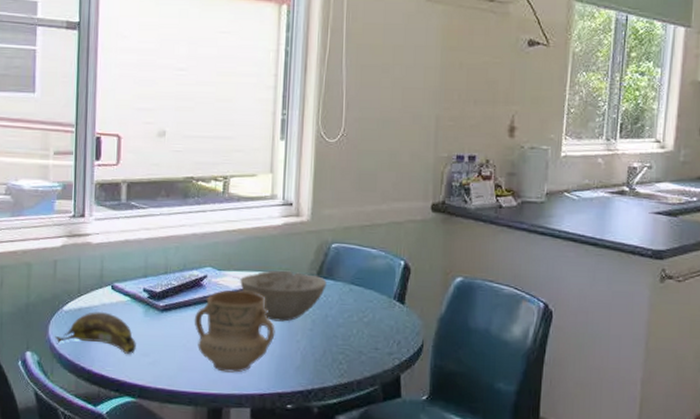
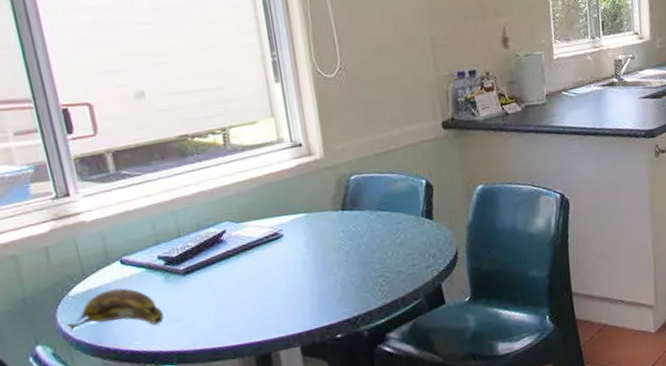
mug: present [194,289,275,373] -> none [221,236,311,320]
bowl: present [240,270,327,322] -> none [262,209,353,261]

